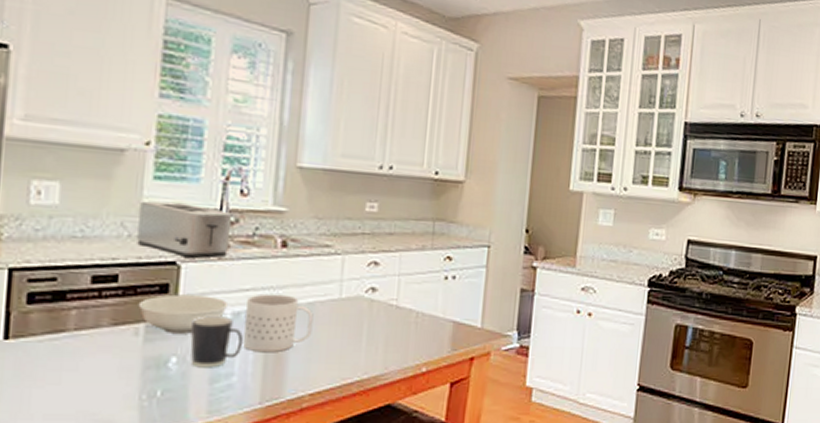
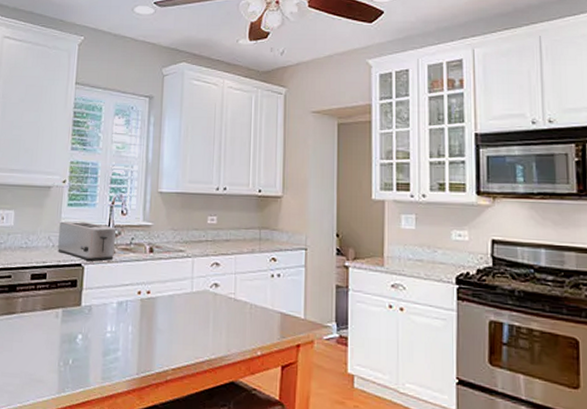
bowl: present [138,294,229,334] -> none [58,288,115,317]
mug: present [190,316,244,368] -> none [90,304,125,344]
mug: present [243,294,314,353] -> none [125,288,173,334]

